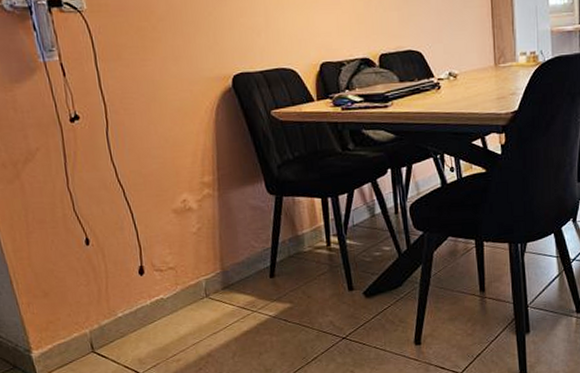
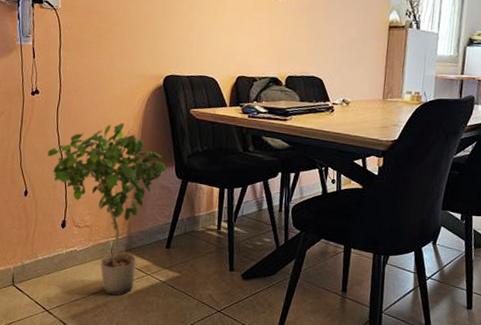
potted plant: none [104,139,254,343] -> present [47,123,166,296]

